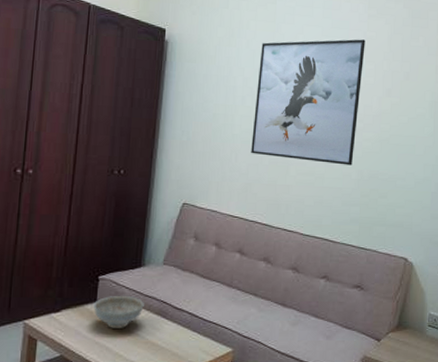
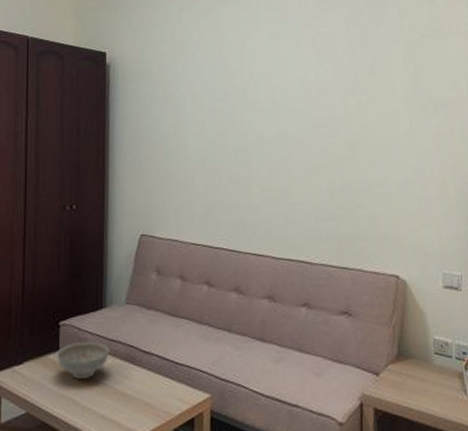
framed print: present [251,39,365,166] -> none [207,36,322,176]

